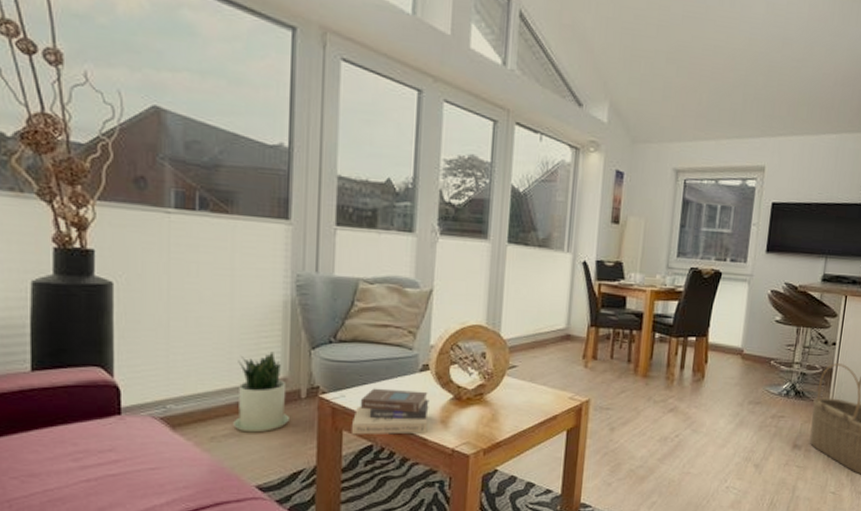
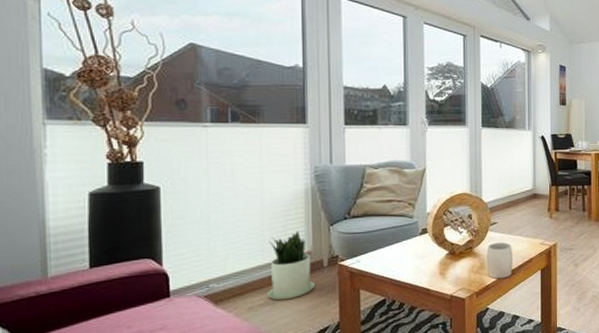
books: present [351,388,429,435] -> none [366,250,430,293]
mug: none [499,390,534,436] -> present [487,242,513,279]

